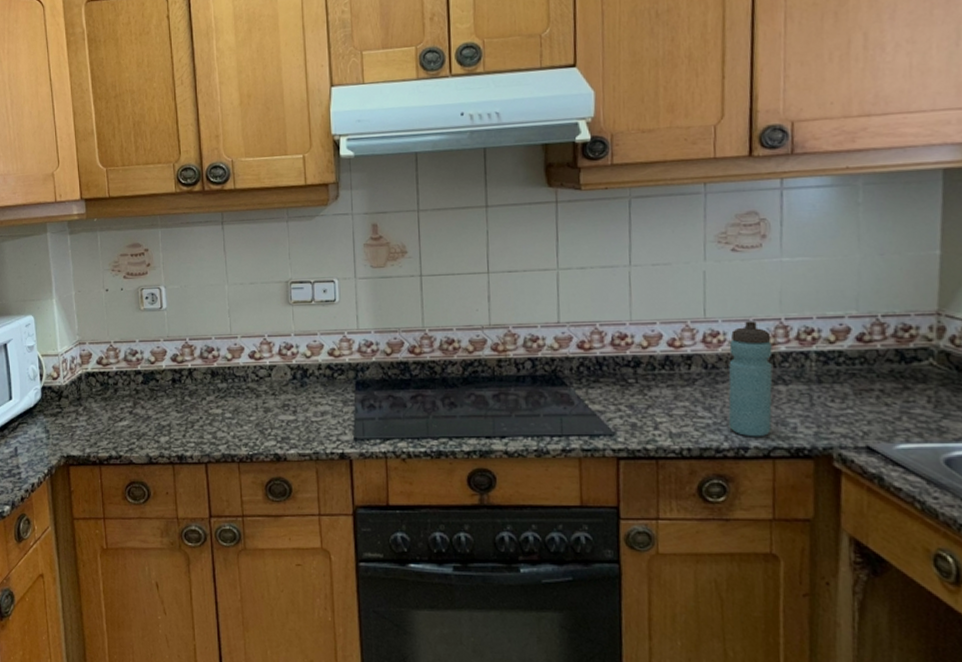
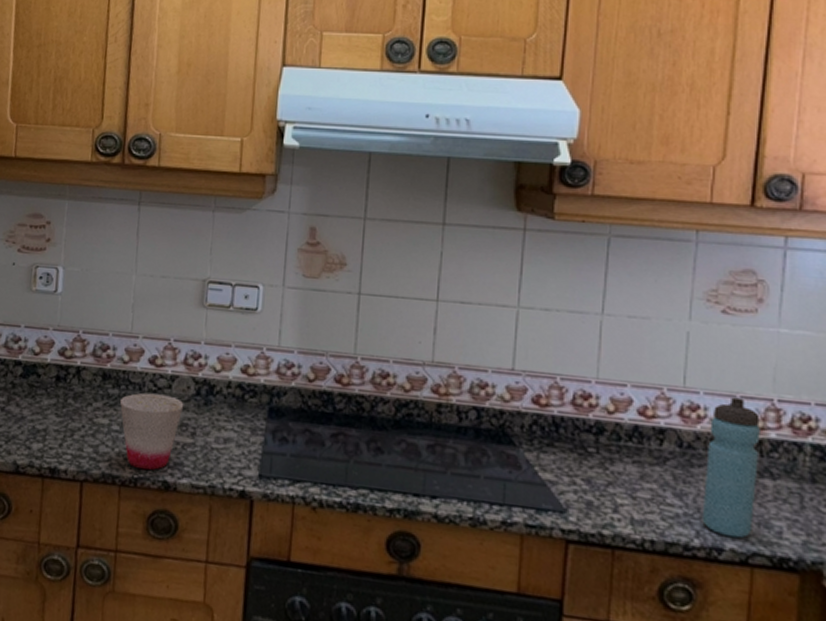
cup: none [229,382,284,447] -> present [120,393,184,471]

